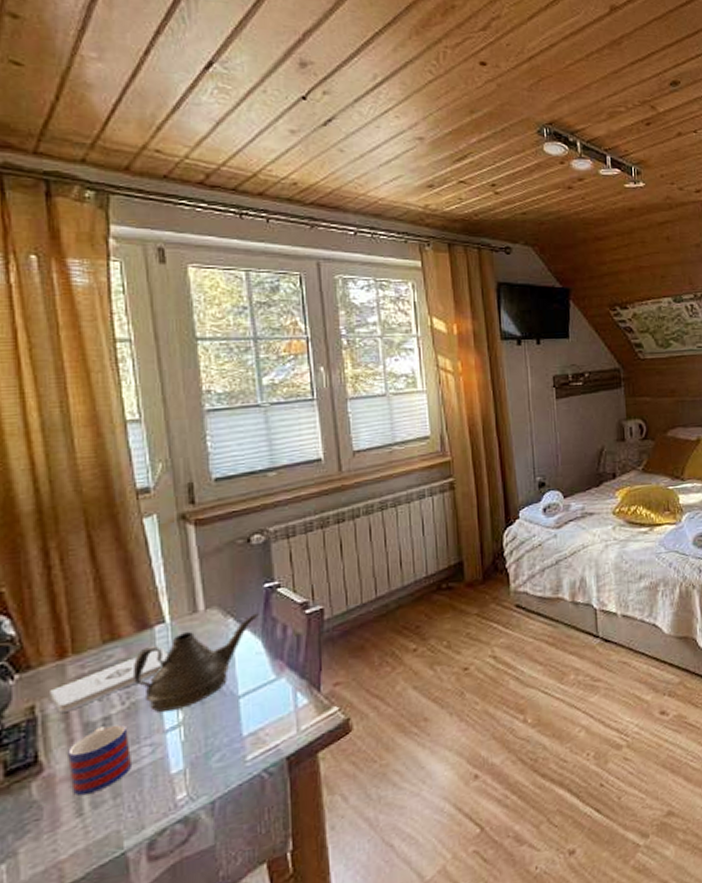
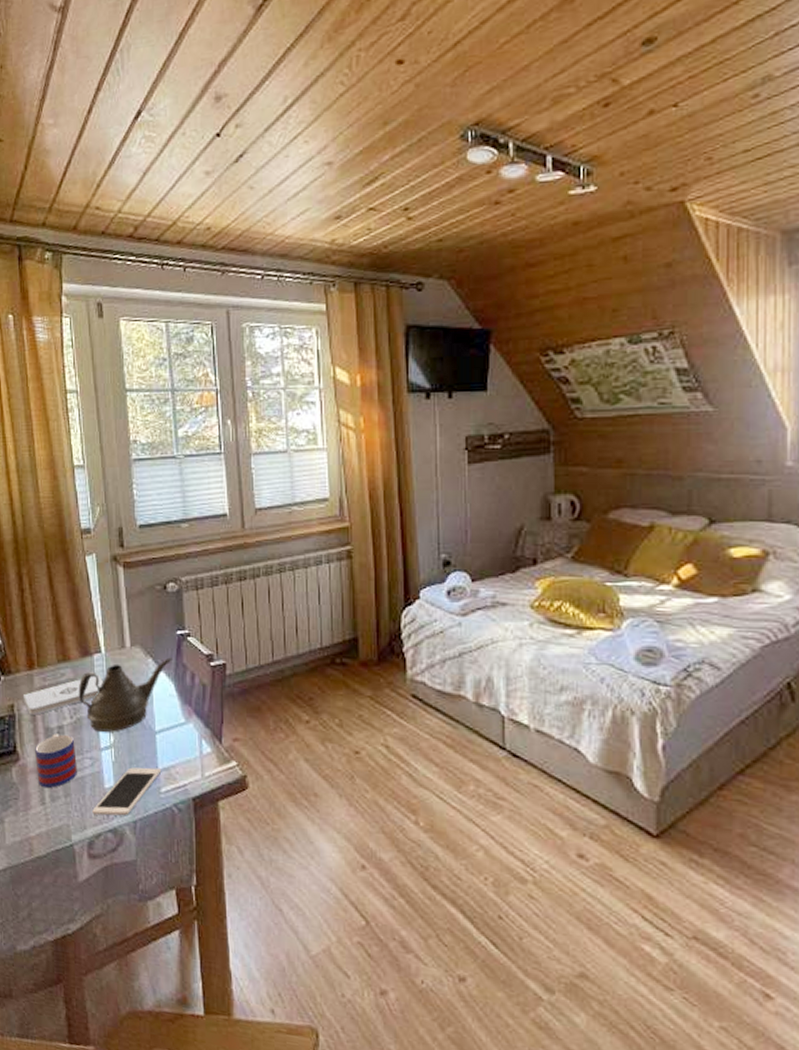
cell phone: none [153,735,247,809] -> present [92,767,162,816]

